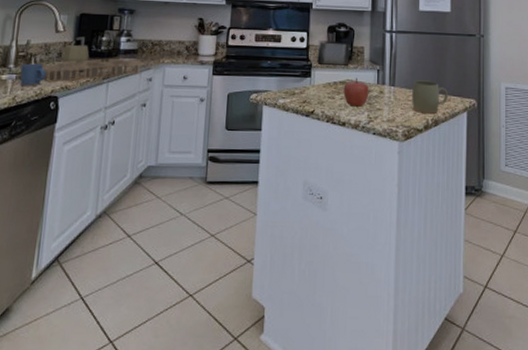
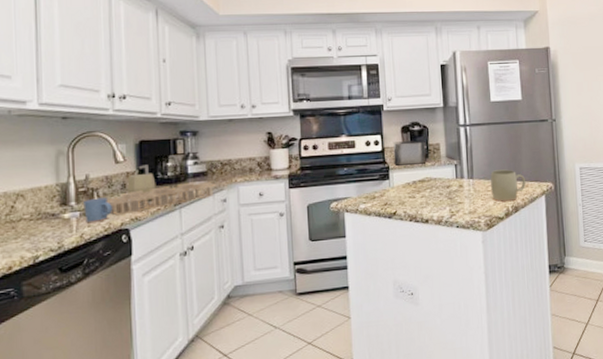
fruit: present [343,77,369,107] -> none [423,174,449,203]

